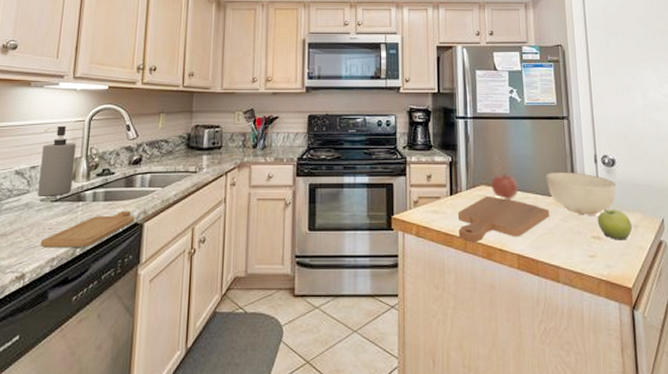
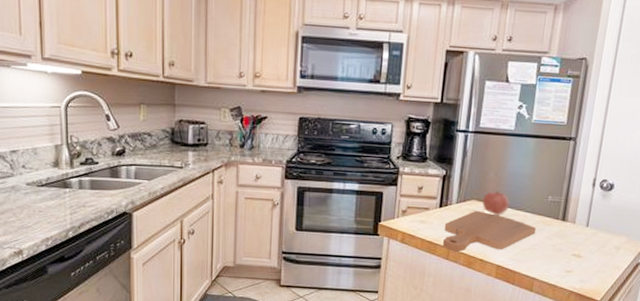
soap dispenser: present [38,125,76,196] -> none [19,110,57,182]
chopping board: present [40,211,135,247] -> none [32,200,123,230]
bowl: present [545,172,617,215] -> none [538,192,610,236]
fruit: present [597,209,633,240] -> none [581,230,615,260]

